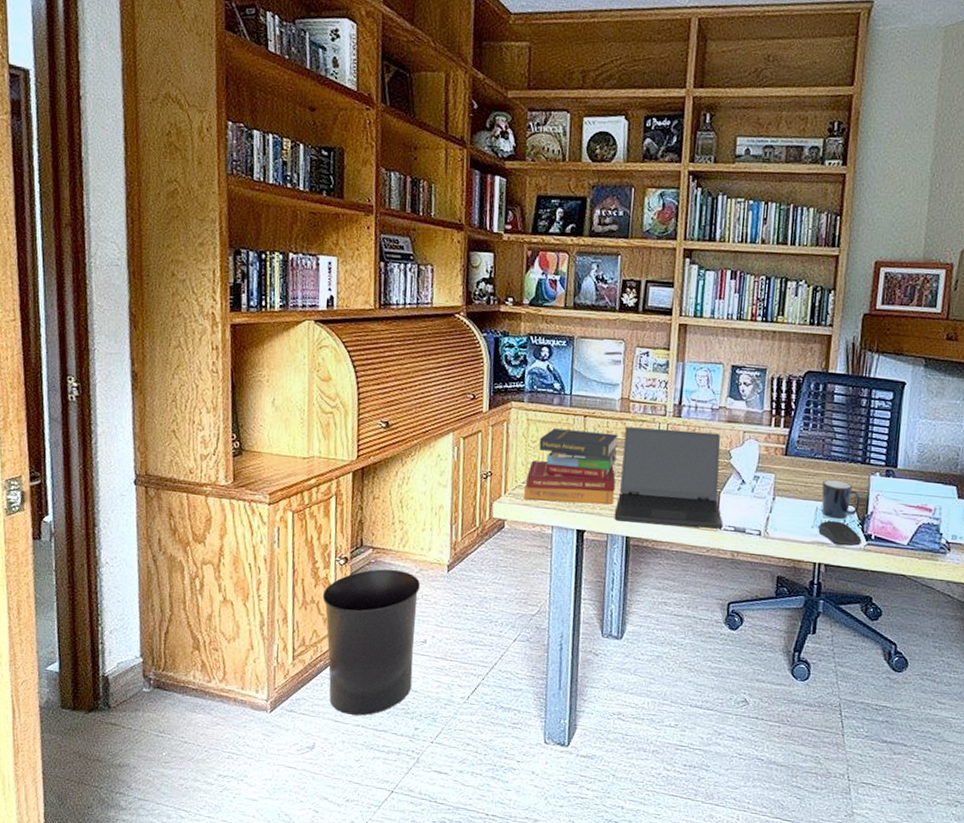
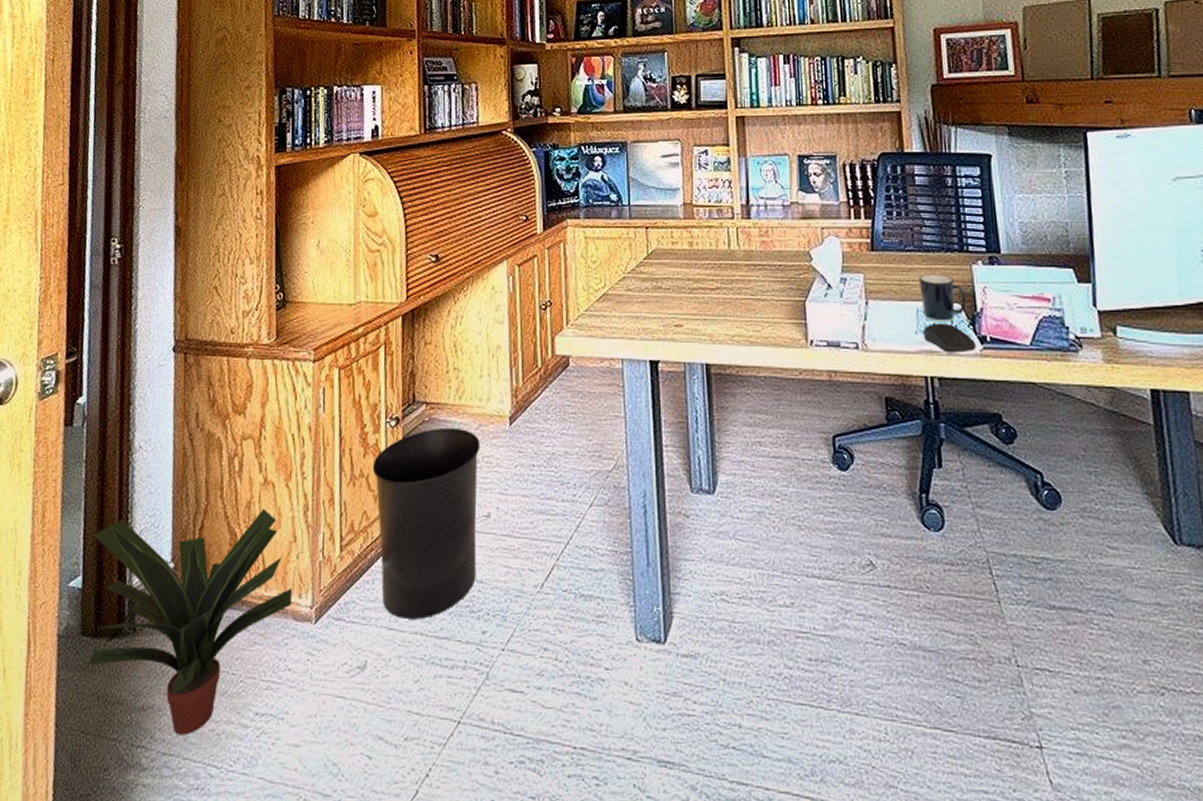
potted plant: none [67,620,250,787] -> present [89,509,293,735]
books: present [523,428,619,504] -> none [587,244,688,329]
laptop: present [614,427,723,529] -> none [689,233,814,346]

